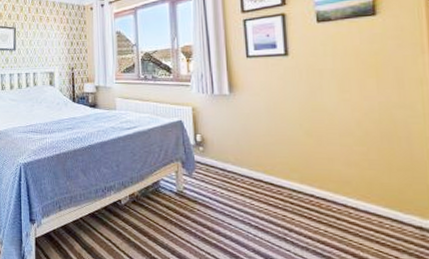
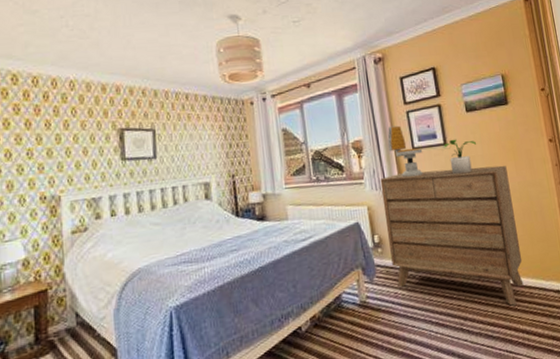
dresser: none [207,80,373,230] -> present [380,165,524,306]
chair: none [219,33,258,84] -> present [387,125,424,177]
potted plant: none [284,50,326,87] -> present [444,139,476,175]

